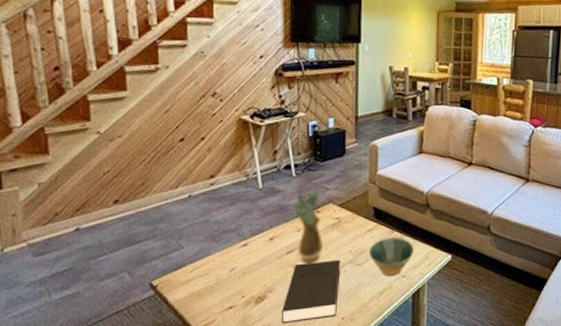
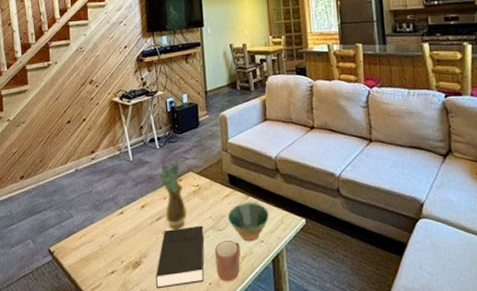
mug: none [351,275,380,316] -> present [215,241,241,282]

